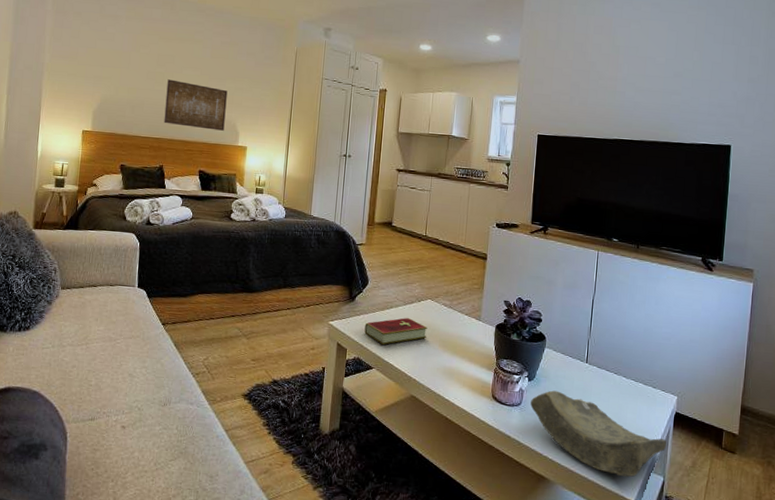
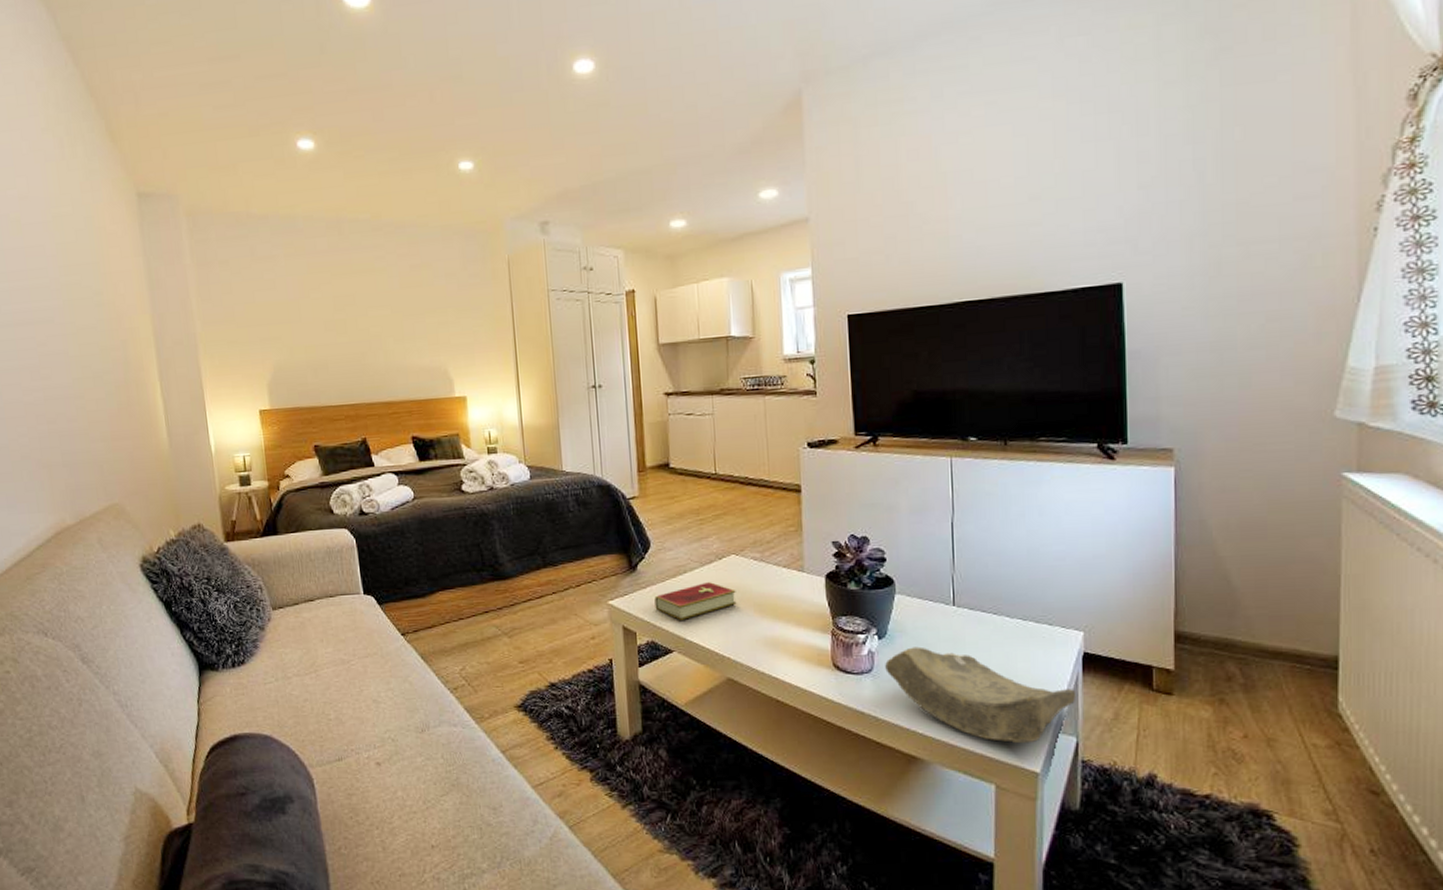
wall art: present [164,79,228,131] -> none [351,326,434,384]

